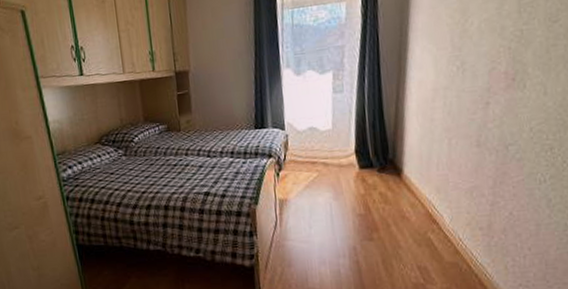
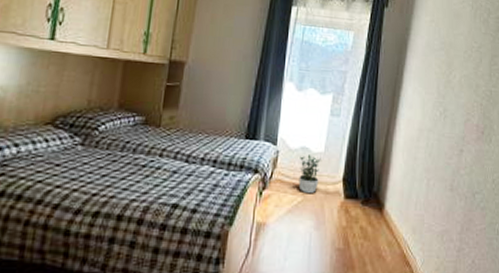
potted plant: none [309,132,331,170] -> present [298,153,321,194]

